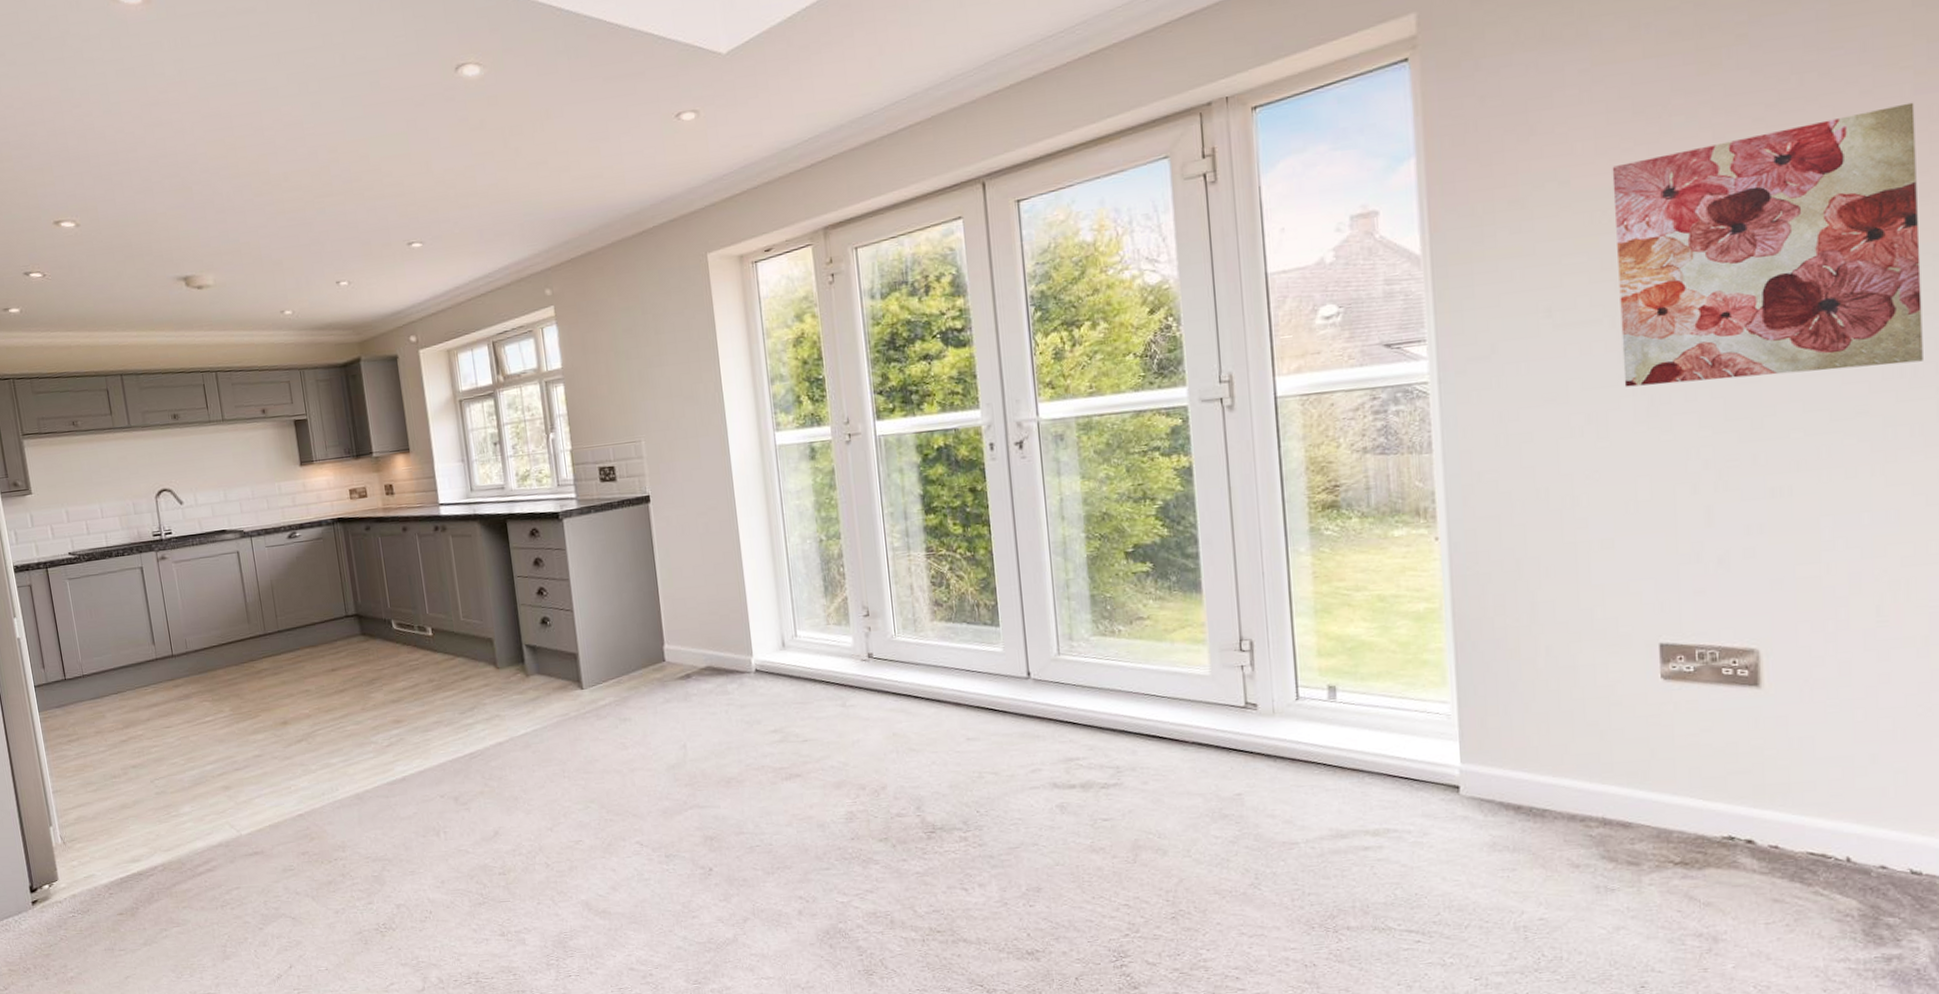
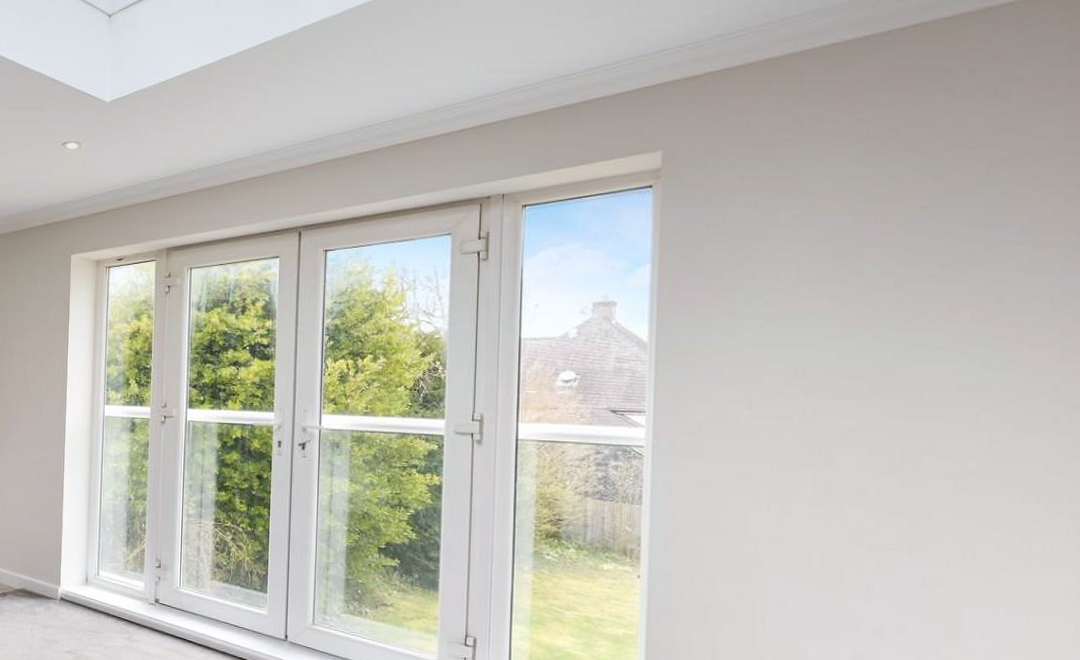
wall art: present [1612,102,1923,387] -> none [806,280,1062,492]

